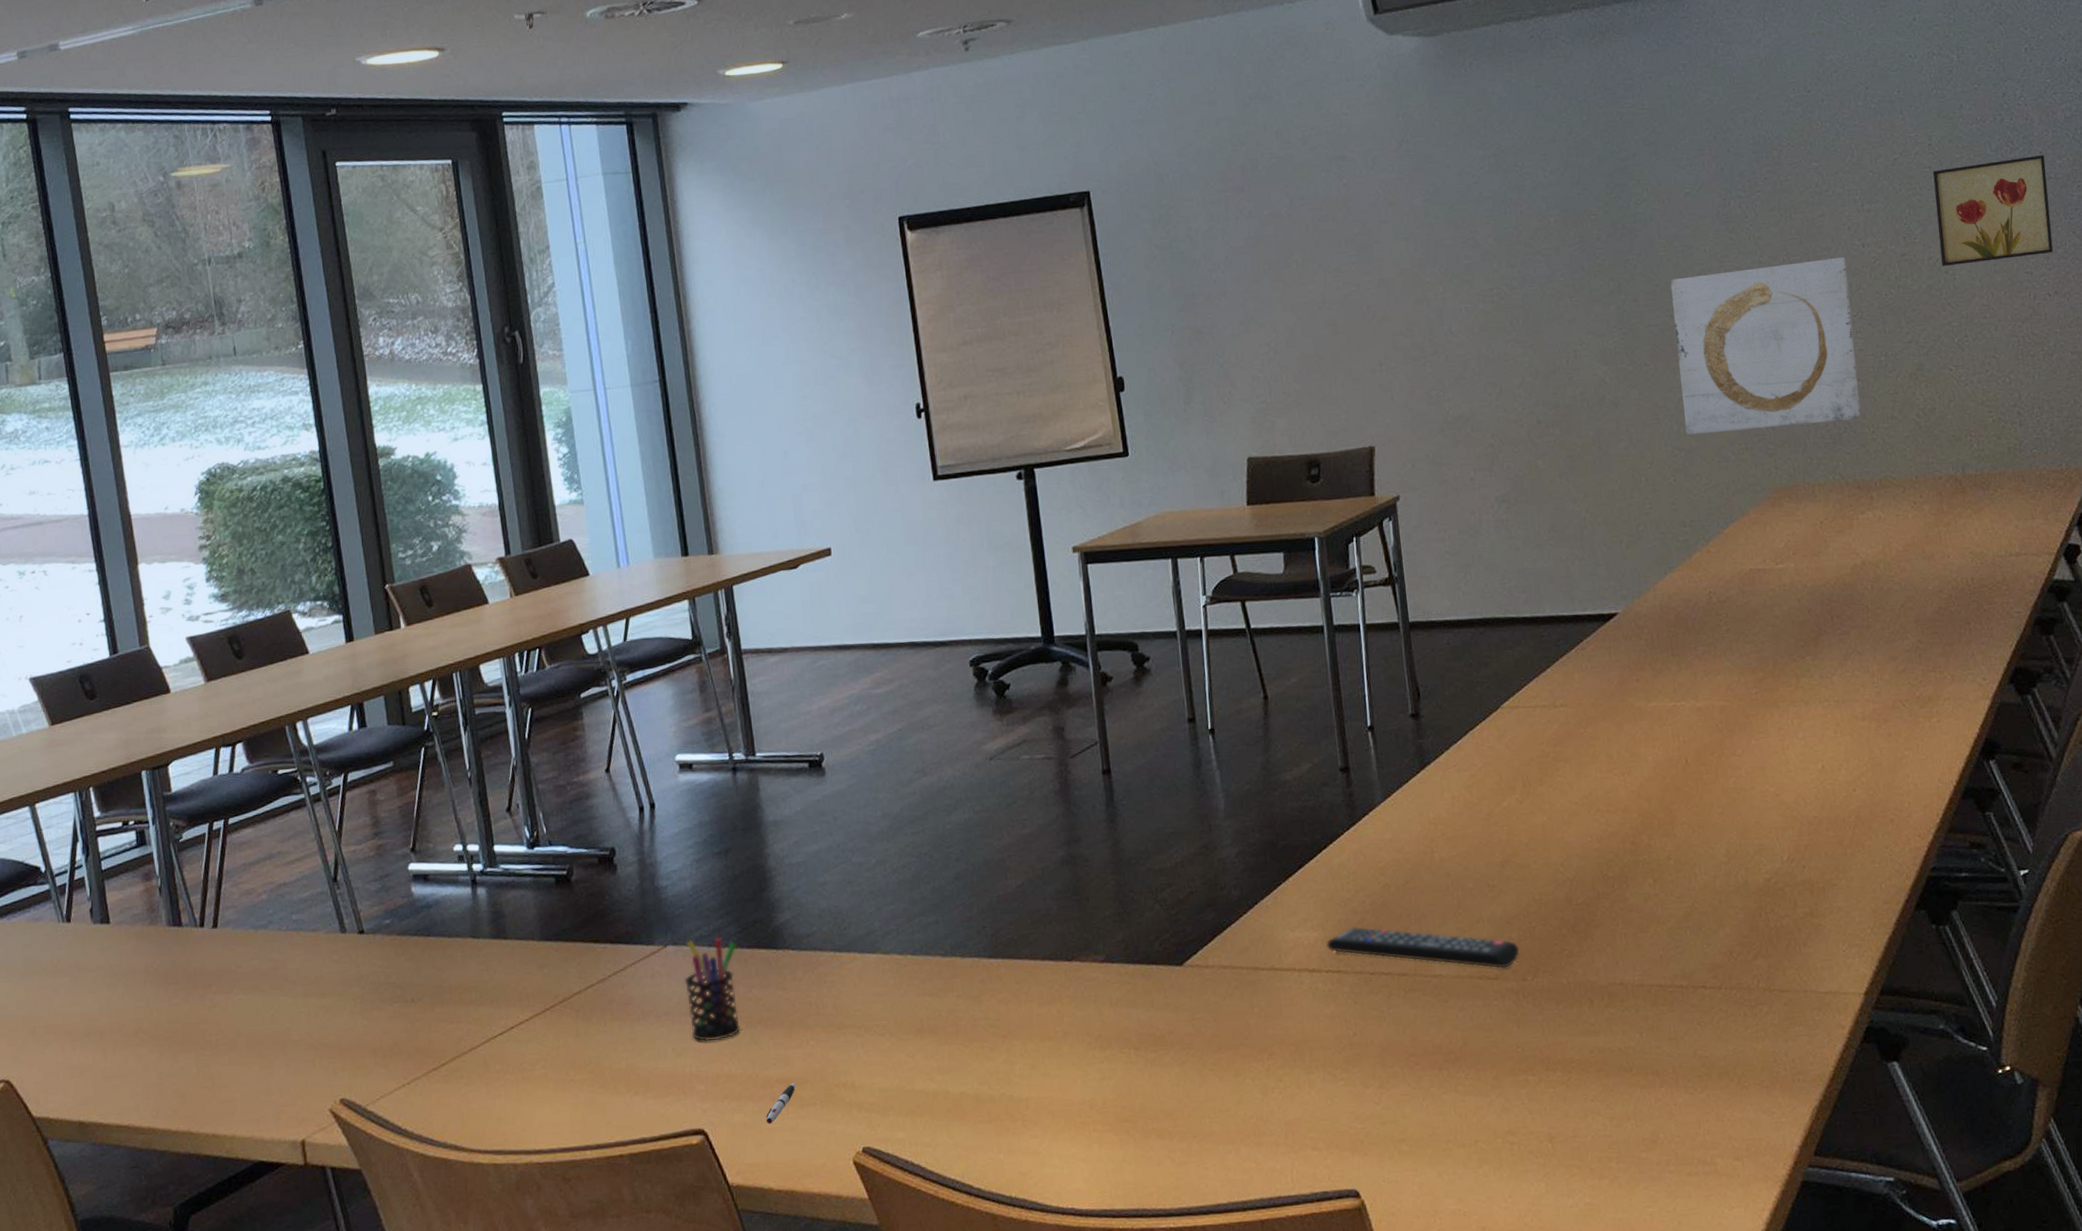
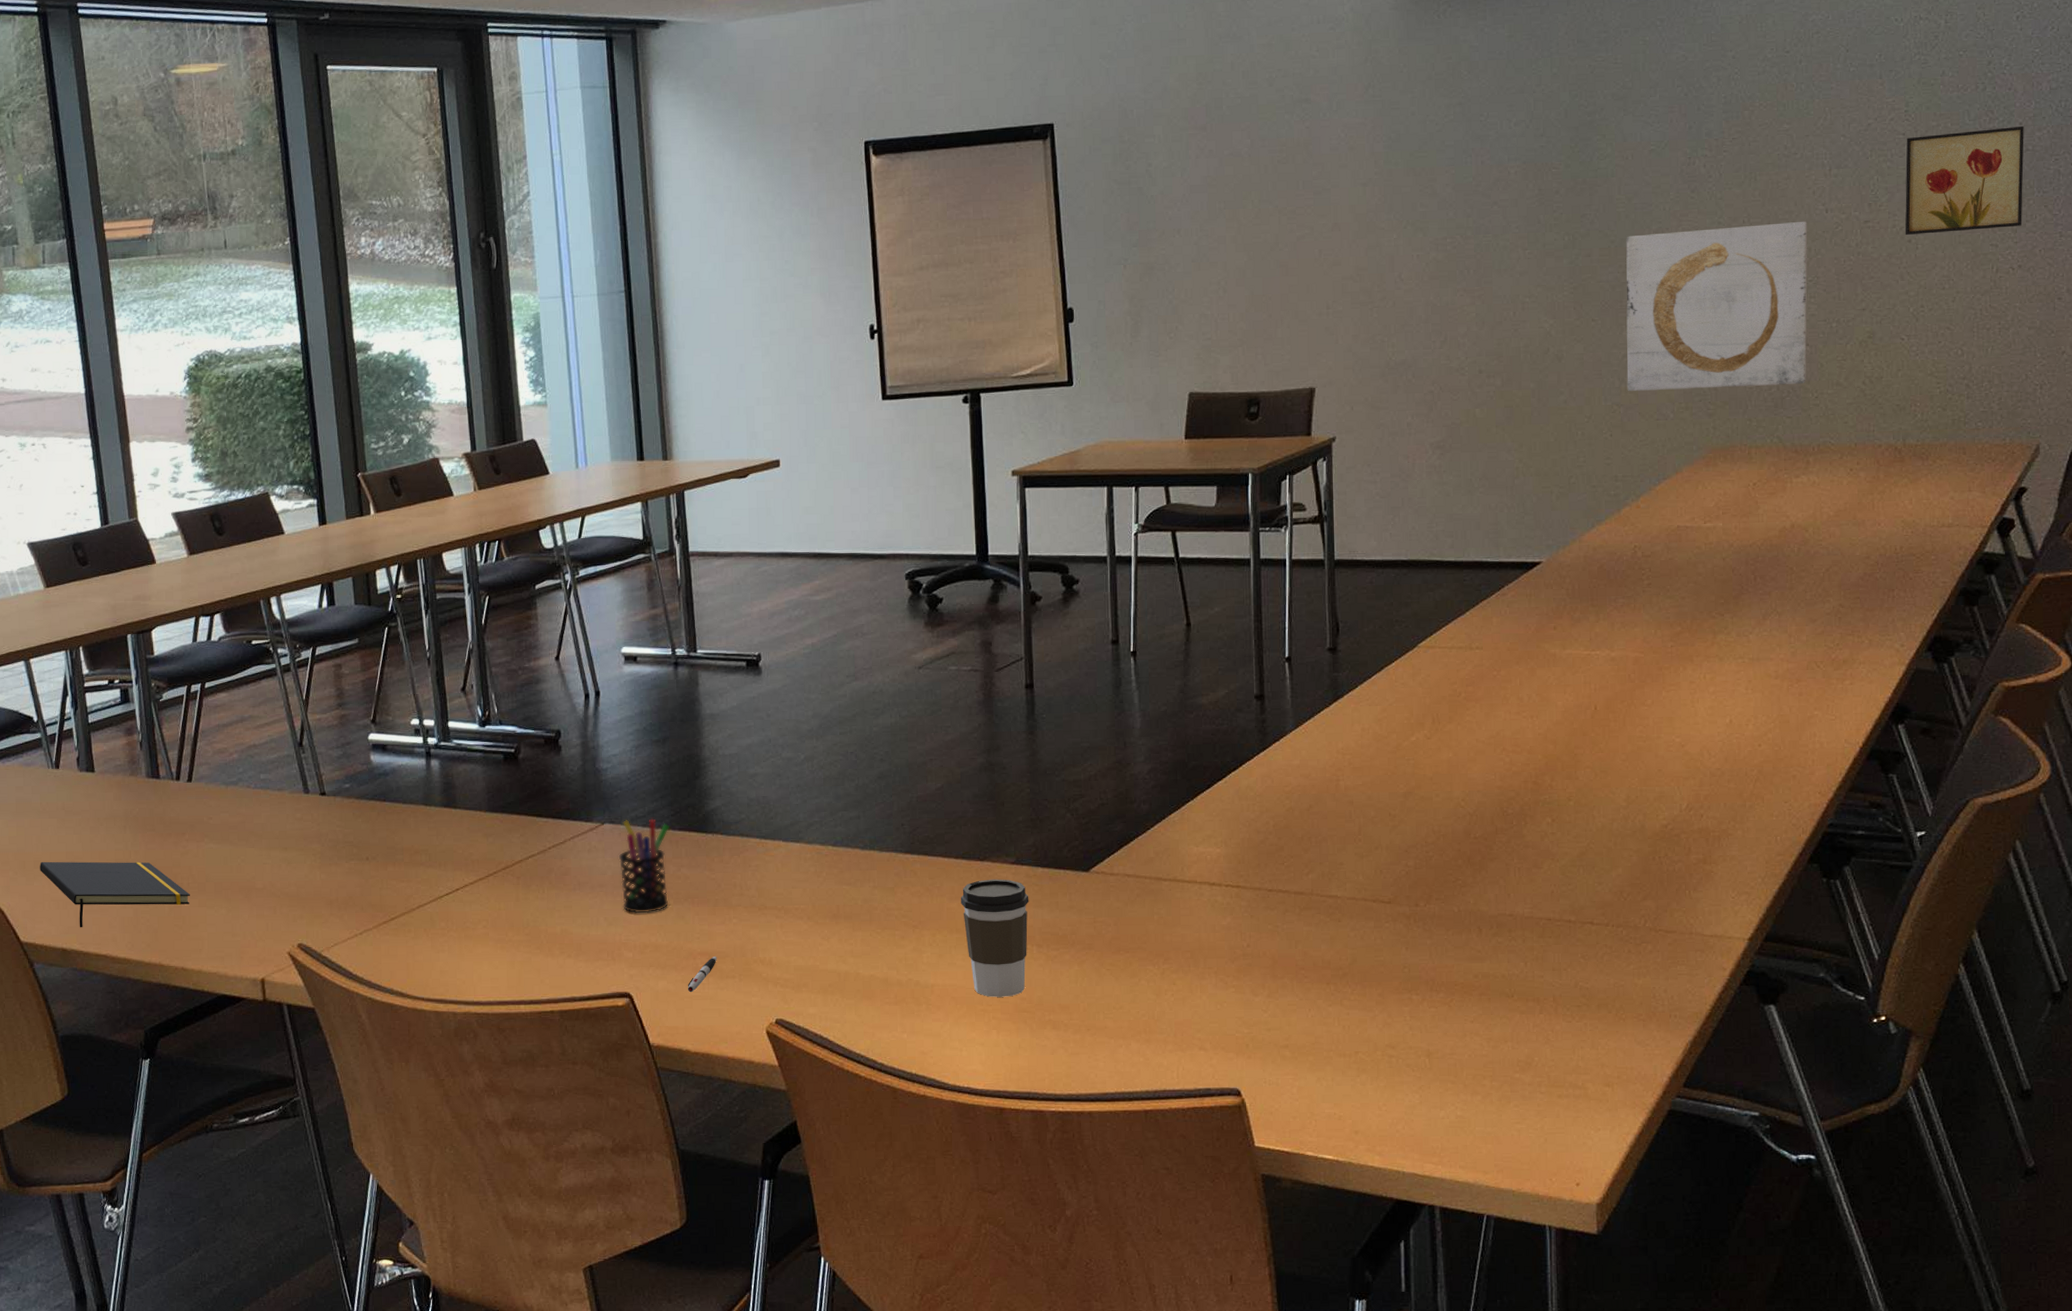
notepad: none [52,1019,220,1097] -> present [40,861,191,928]
coffee cup: none [1050,979,1125,1108] -> present [960,879,1029,997]
remote control: present [1326,927,1520,969] -> none [1227,846,1415,893]

